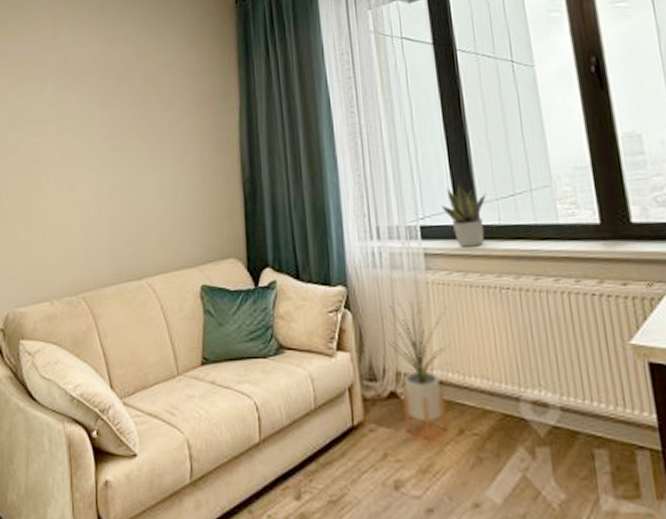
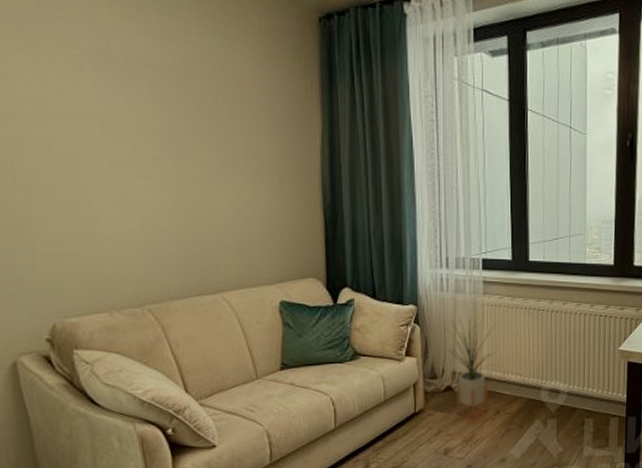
potted plant: present [441,182,487,247] -> none [501,225,537,278]

